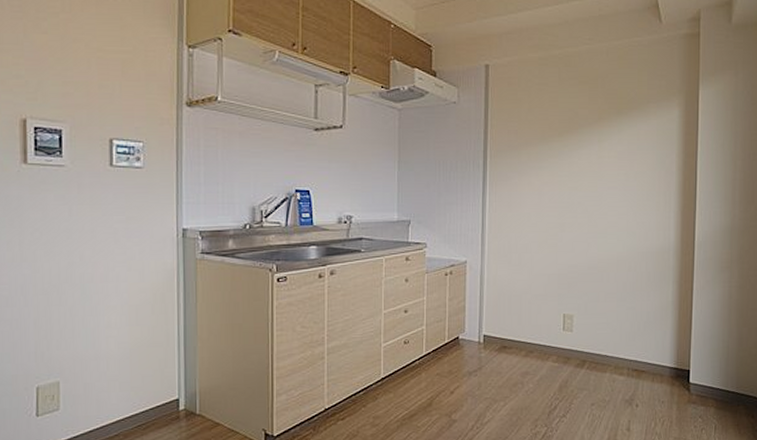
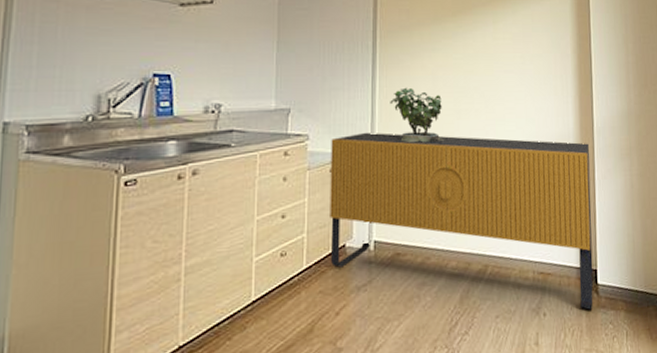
sideboard: none [445,241,690,404] -> present [330,132,594,310]
potted plant: none [499,202,549,252] -> present [390,87,445,143]

